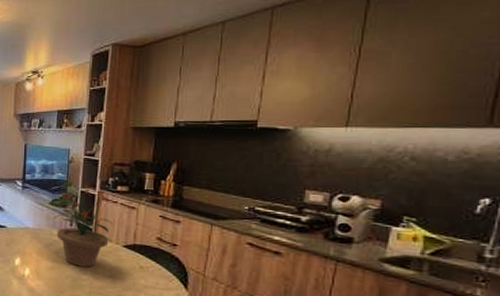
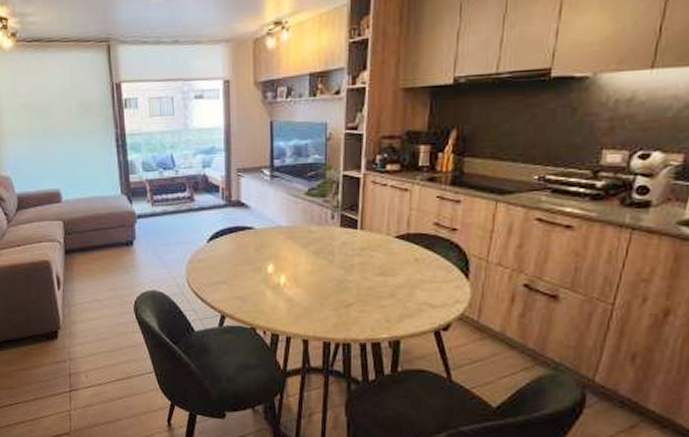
potted plant: present [53,187,112,268] -> none [311,169,382,266]

